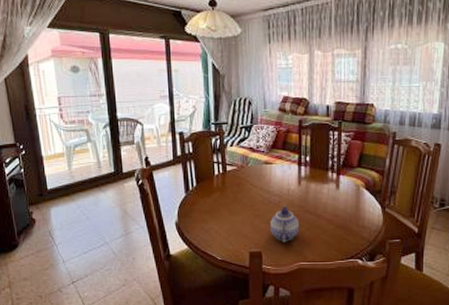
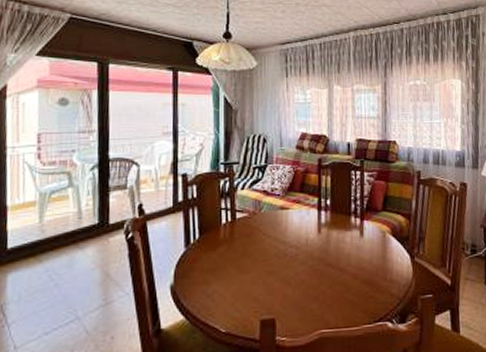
teapot: present [270,206,299,243] -> none [286,259,319,306]

